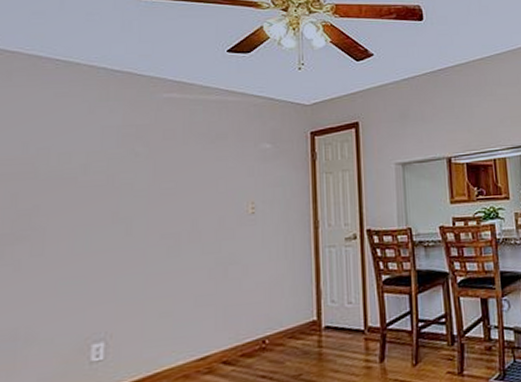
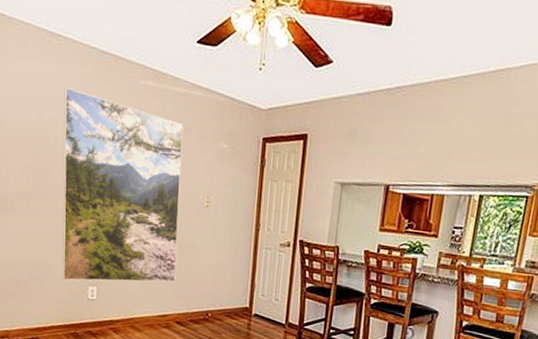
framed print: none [50,111,218,344] -> present [62,87,184,282]

